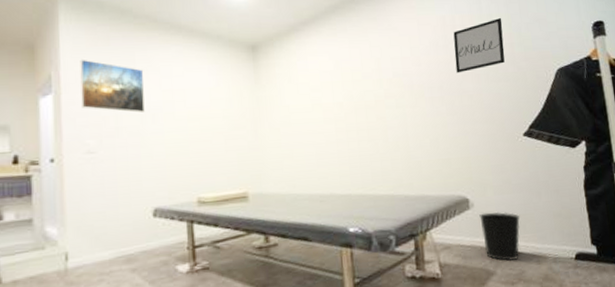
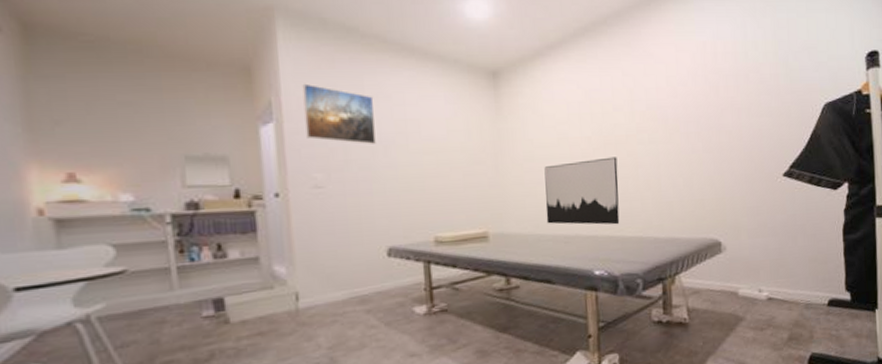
wall art: none [300,120,372,184] -> present [544,157,620,225]
wall art: present [453,17,505,73] -> none [714,44,769,107]
wastebasket: present [479,211,520,262] -> none [731,255,773,307]

